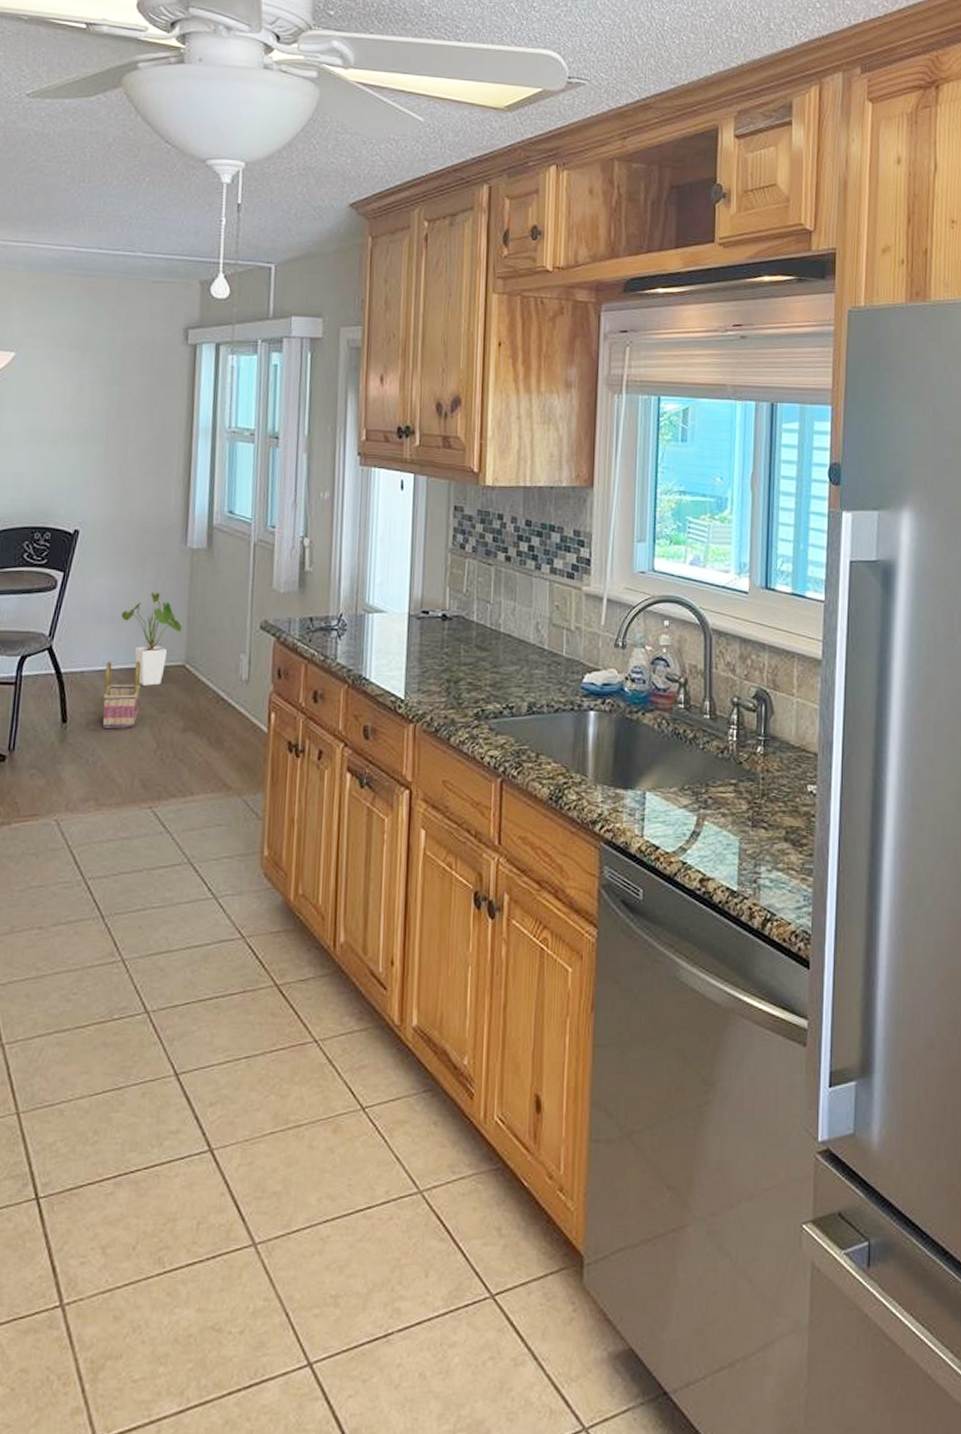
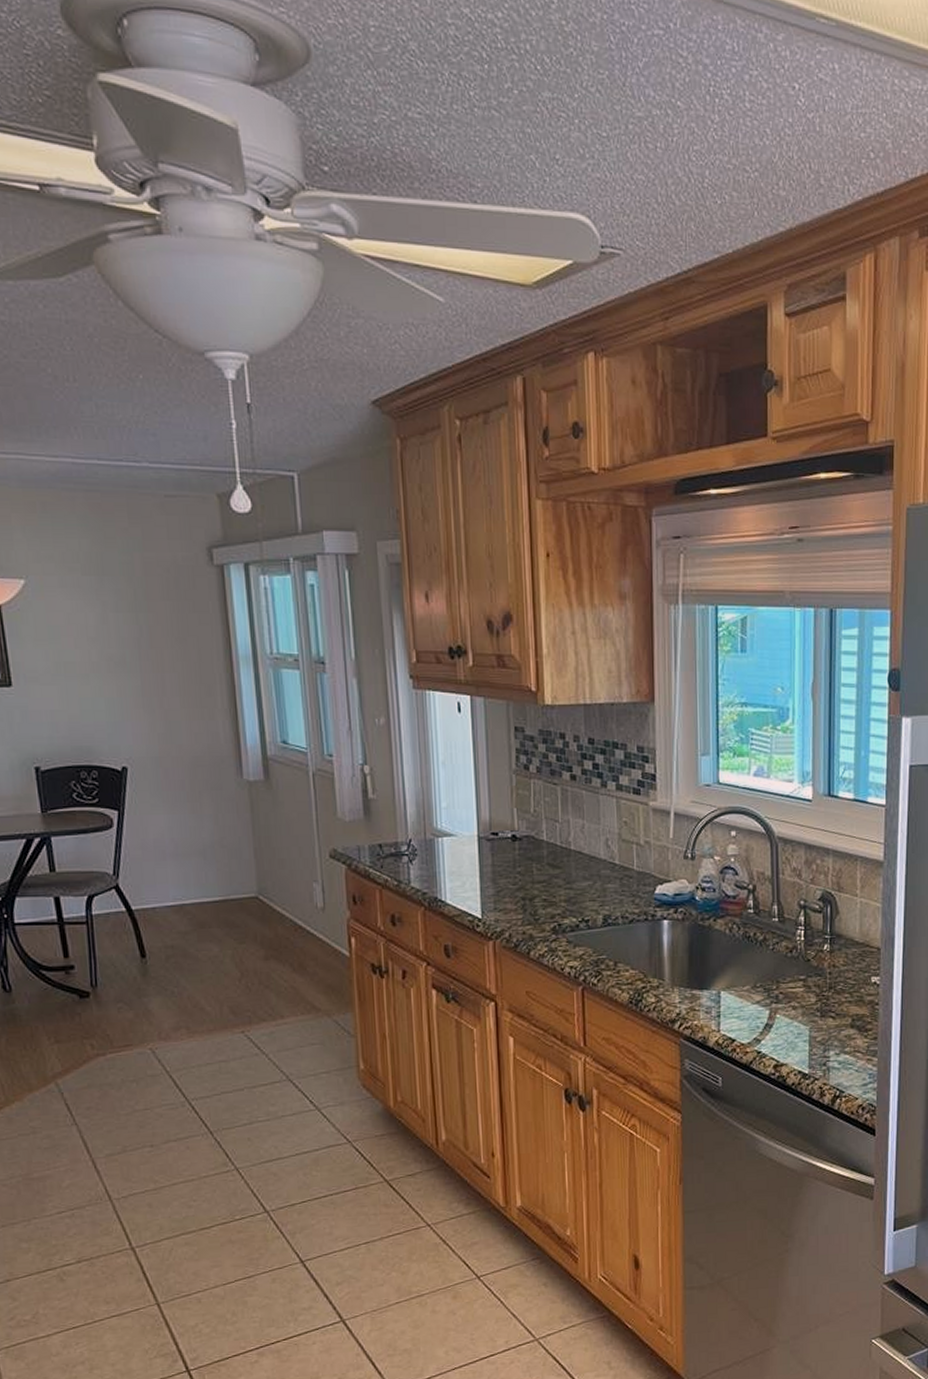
basket: present [102,661,141,728] -> none [177,894,218,961]
house plant: present [121,592,181,686] -> none [184,827,249,918]

